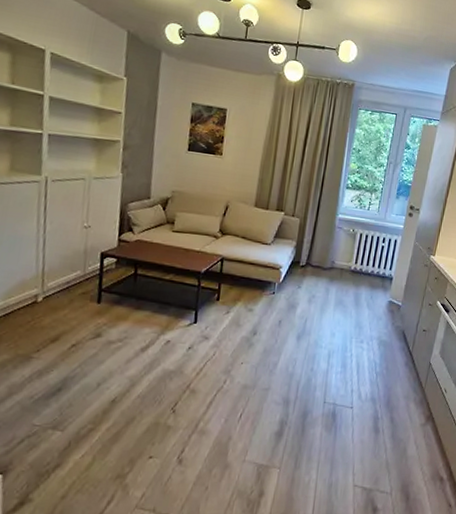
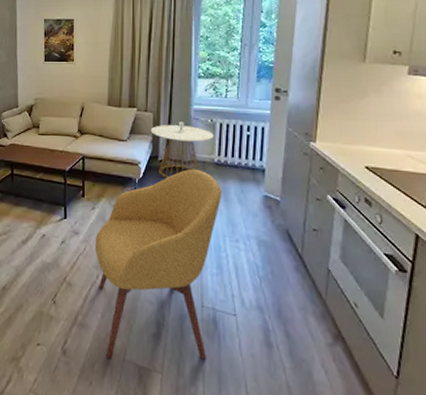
chair: none [225,275,355,462] -> present [94,169,223,361]
side table: none [295,229,354,284] -> present [150,122,214,179]

